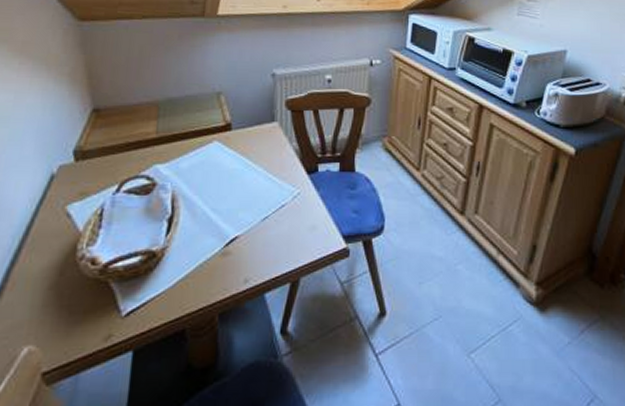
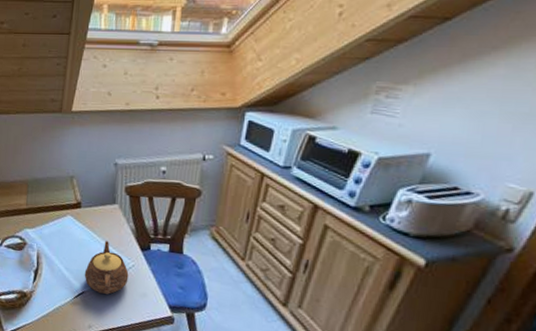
teapot: none [237,168,294,234] -> present [84,241,129,294]

